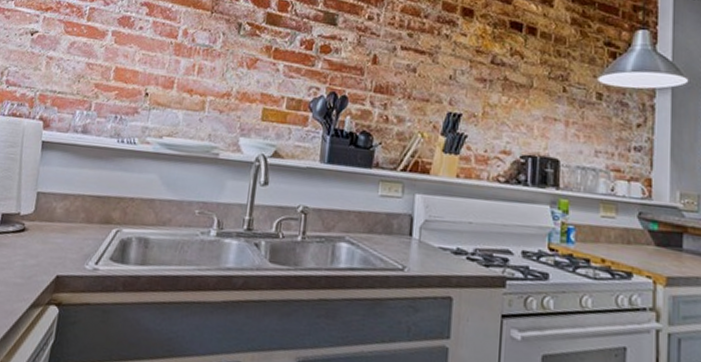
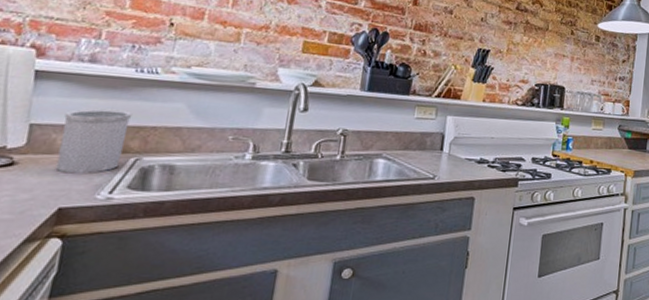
utensil holder: none [55,178,115,243] -> present [55,108,133,174]

